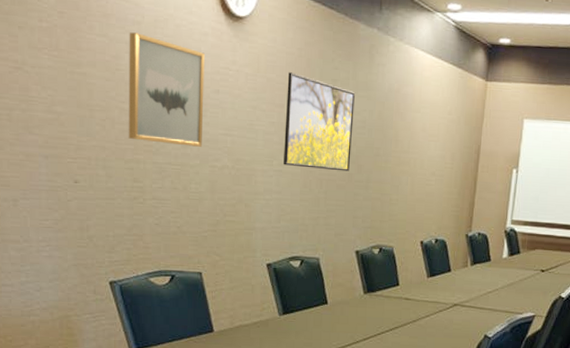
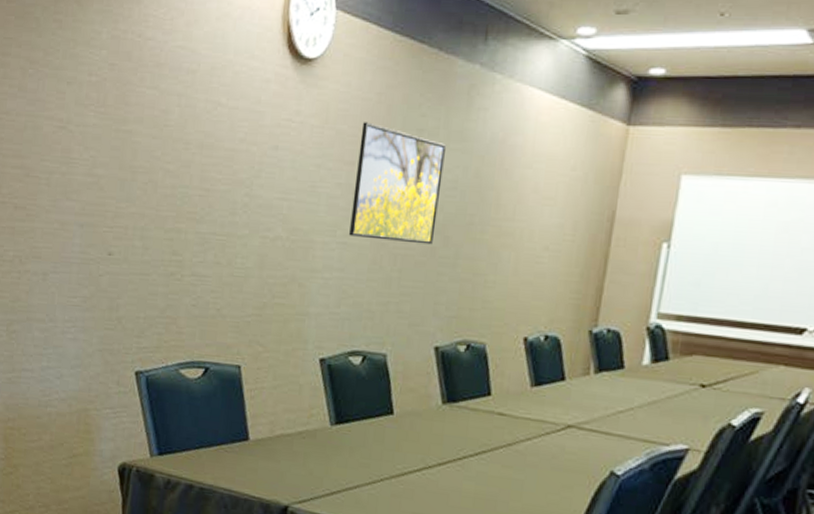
wall art: present [128,32,205,147] -> none [170,83,265,214]

